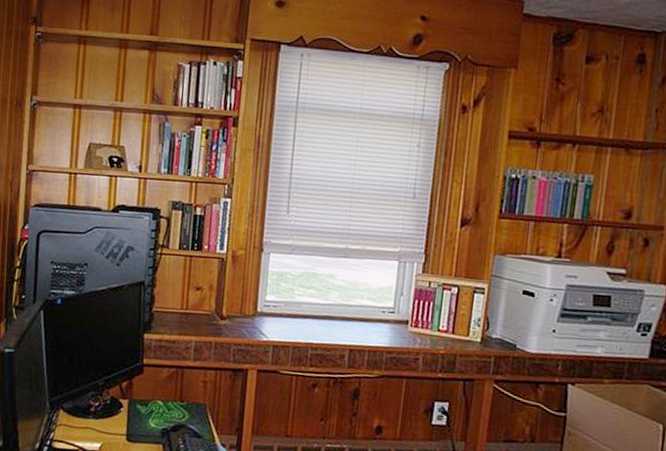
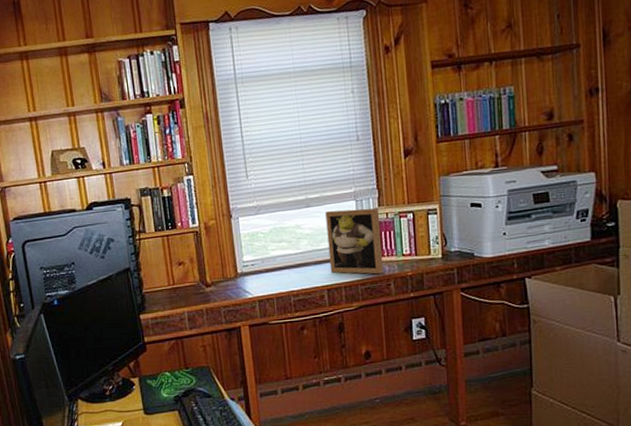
picture frame: none [356,266,422,346] -> present [325,208,384,275]

